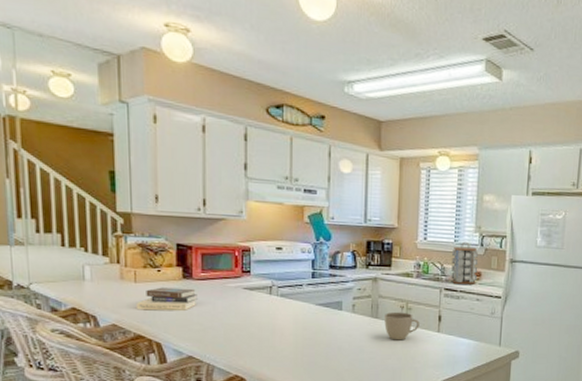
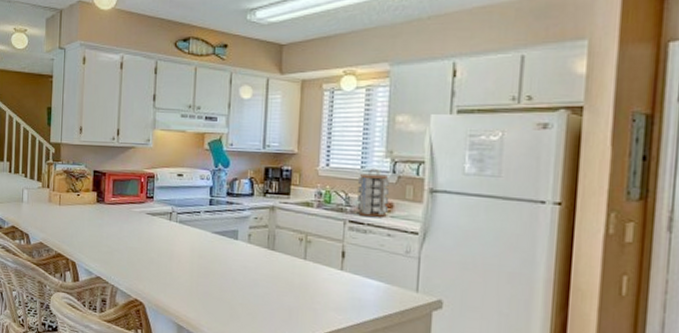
books: present [135,287,198,311] -> none [58,210,108,233]
cup: present [384,311,420,341] -> none [281,244,320,277]

